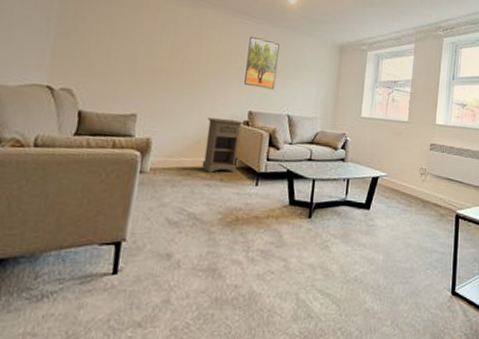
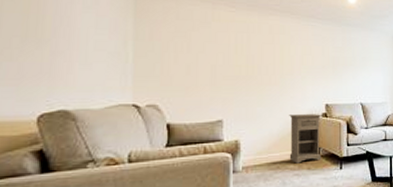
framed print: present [244,36,280,90] -> none [318,36,346,82]

